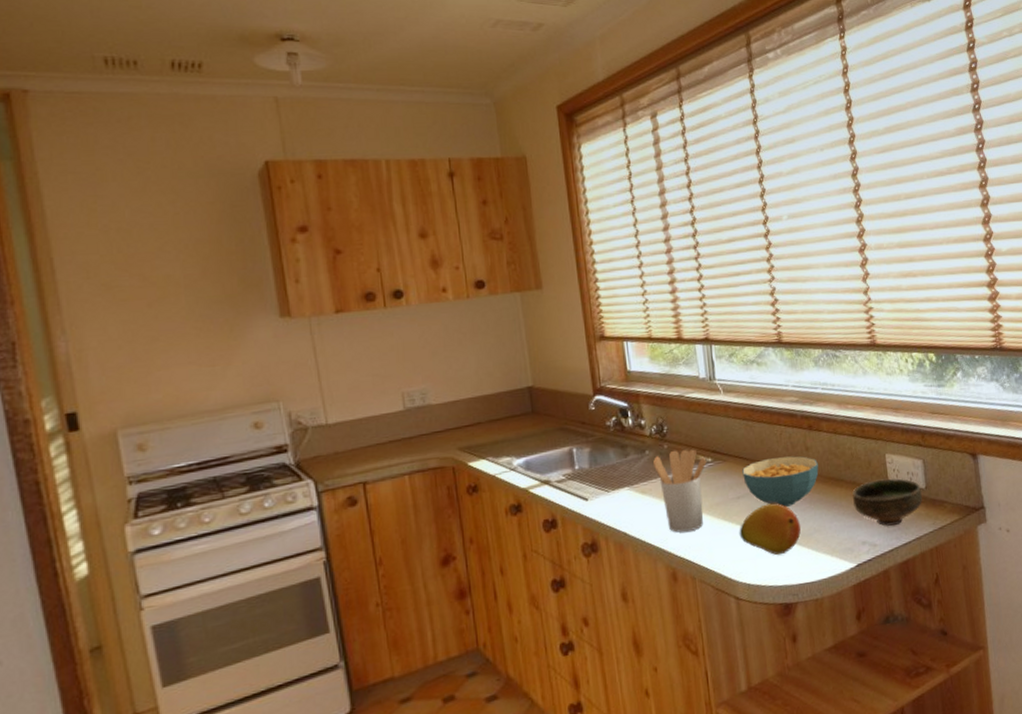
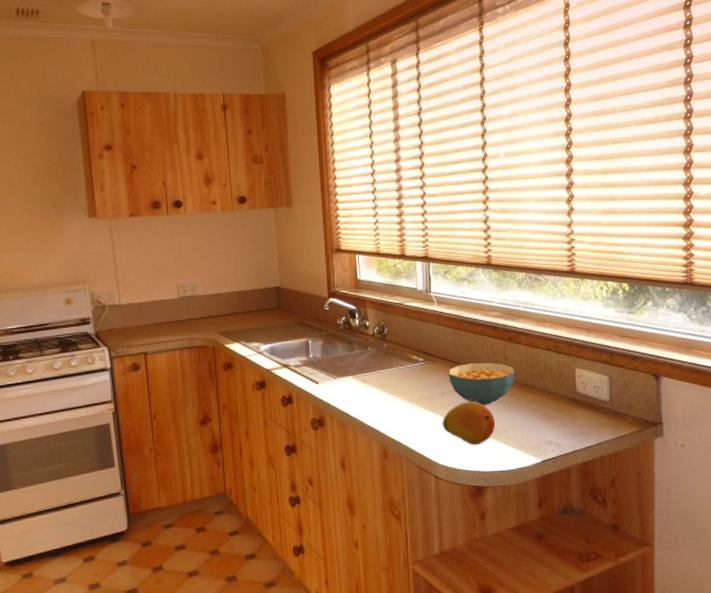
utensil holder: present [652,449,707,533] -> none [373,348,419,418]
bowl: present [852,478,922,526] -> none [542,390,606,431]

